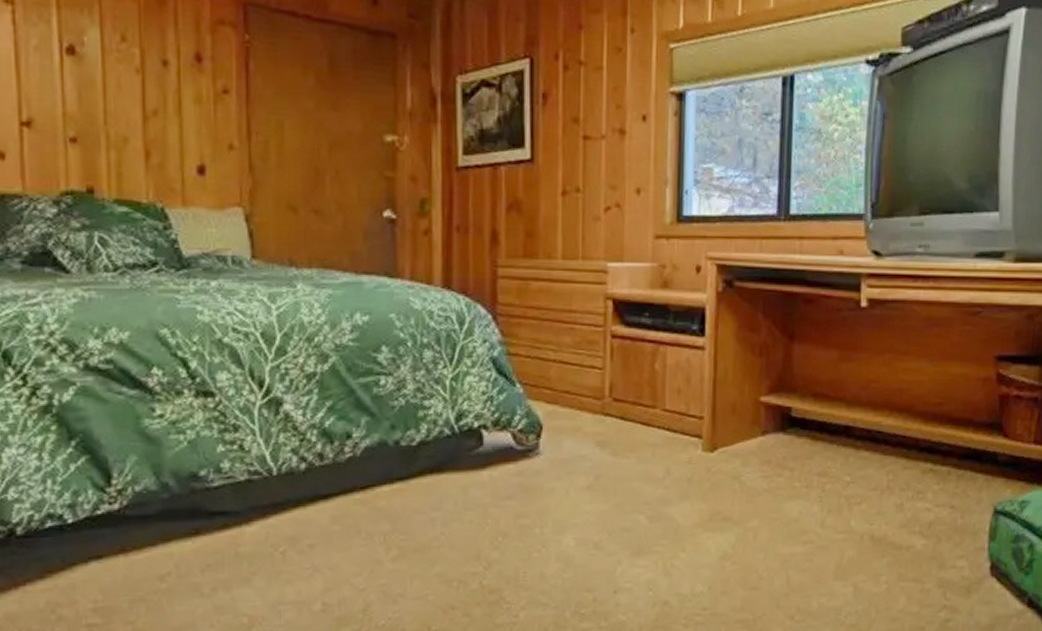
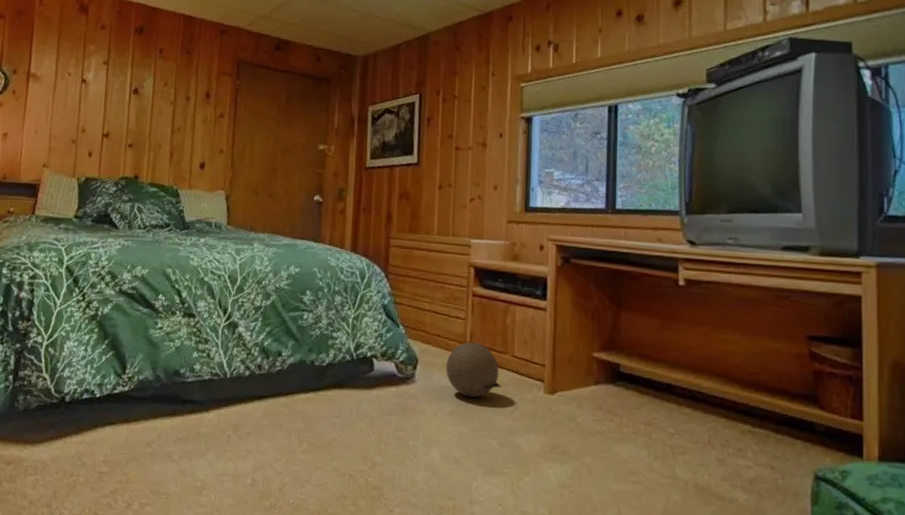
ball: none [579,398,651,466] -> present [446,342,502,398]

